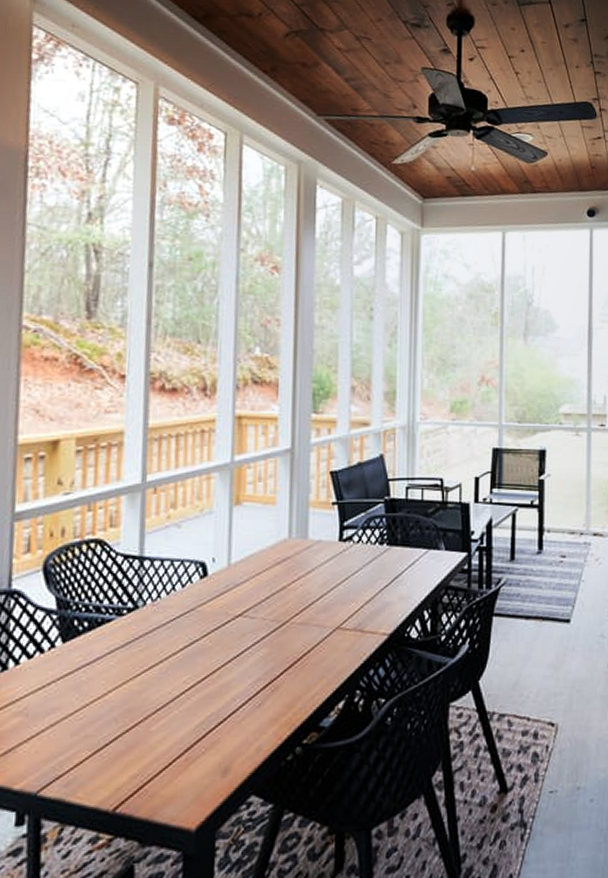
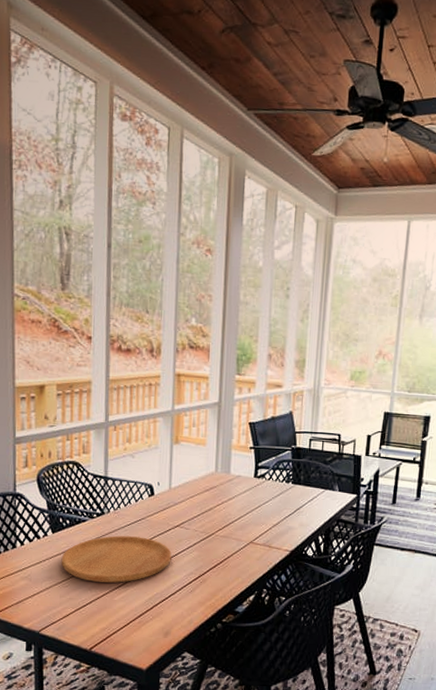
cutting board: none [73,635,232,708] -> present [61,535,172,584]

